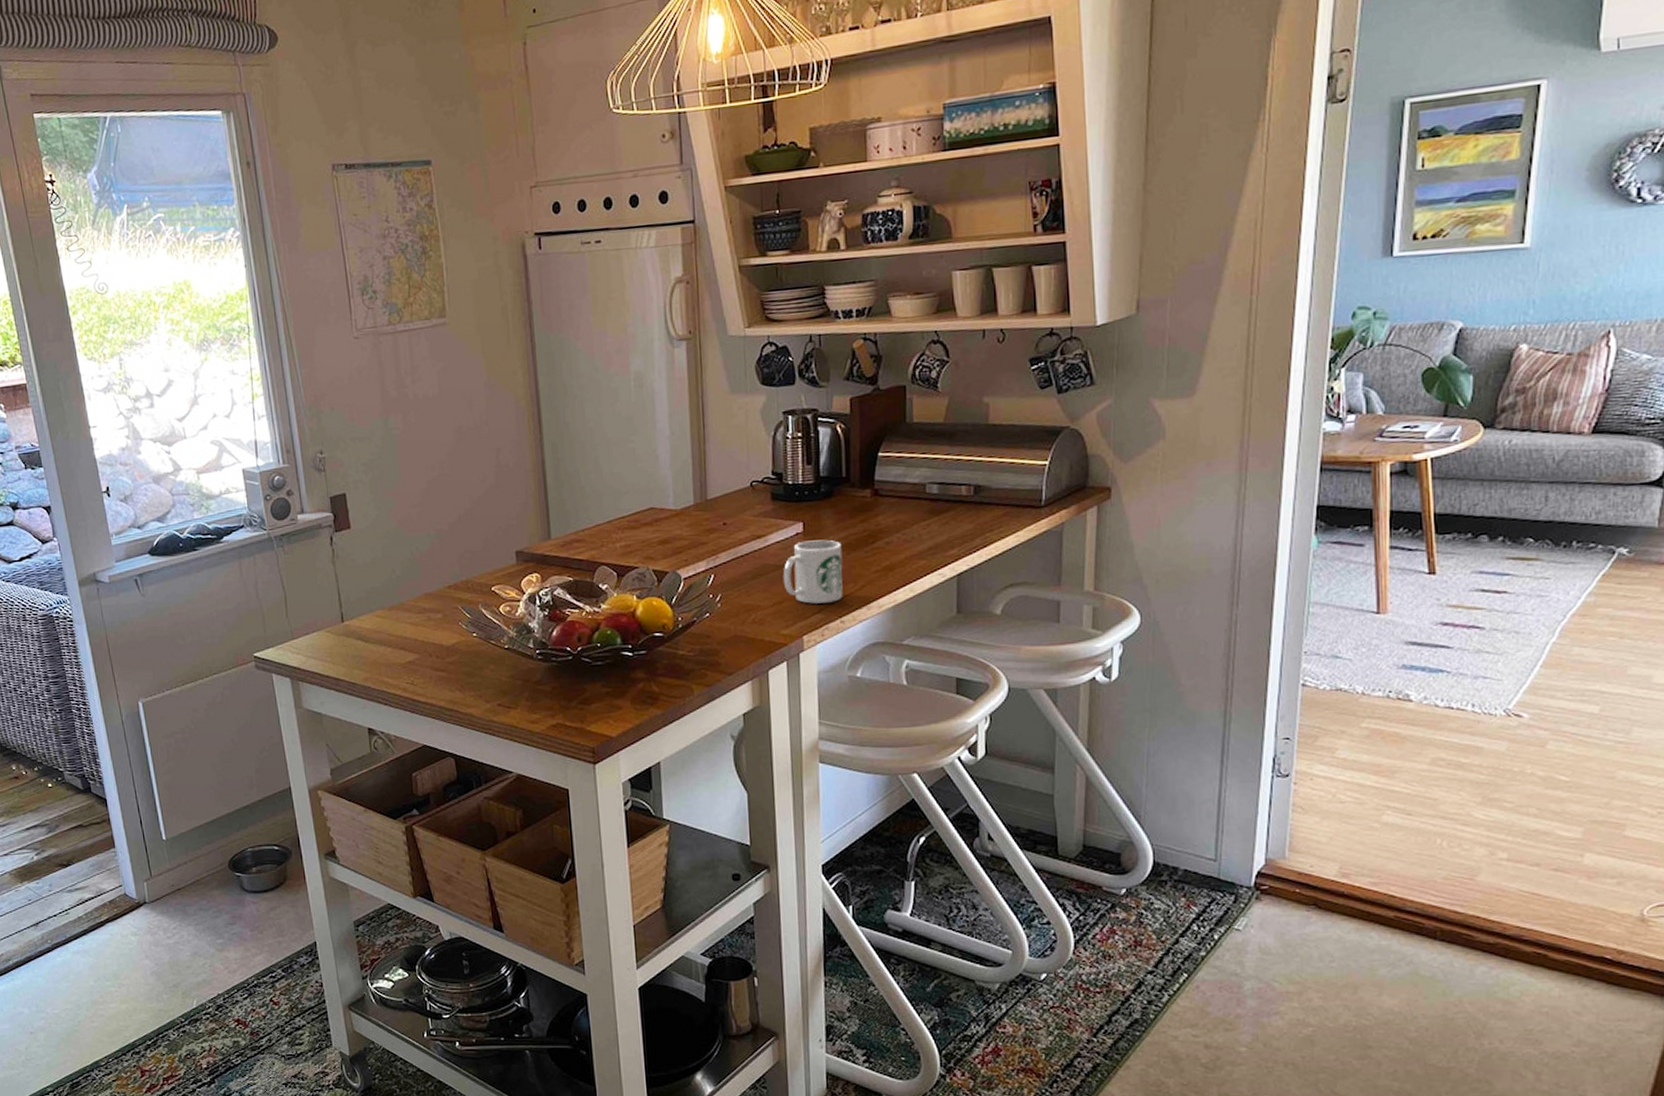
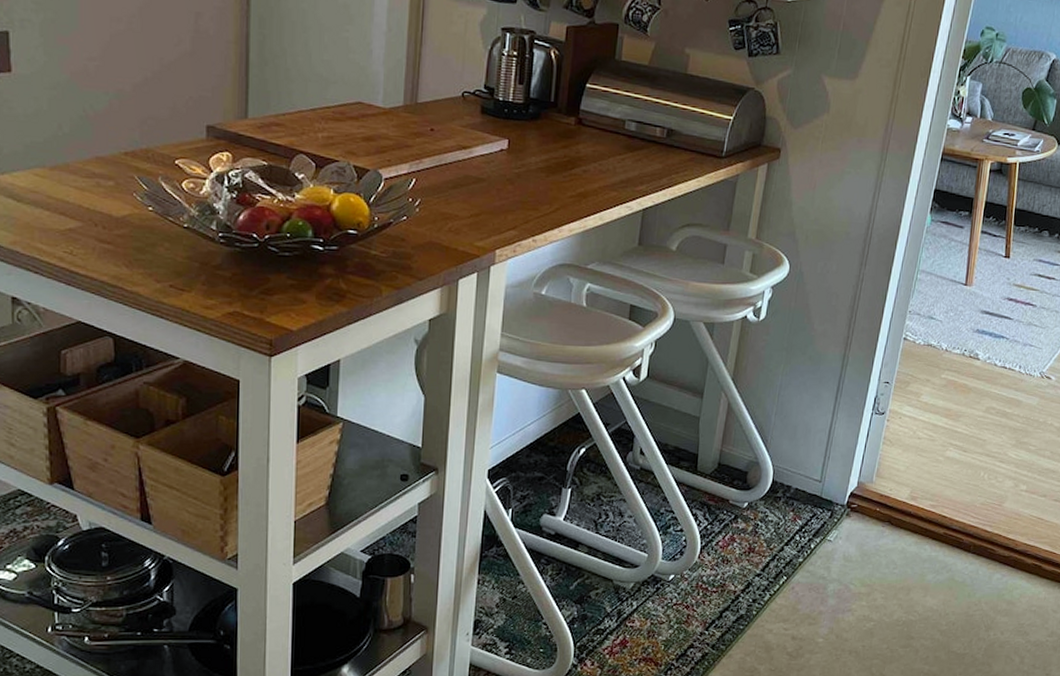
mug: present [783,539,843,604] -> none [483,158,542,221]

